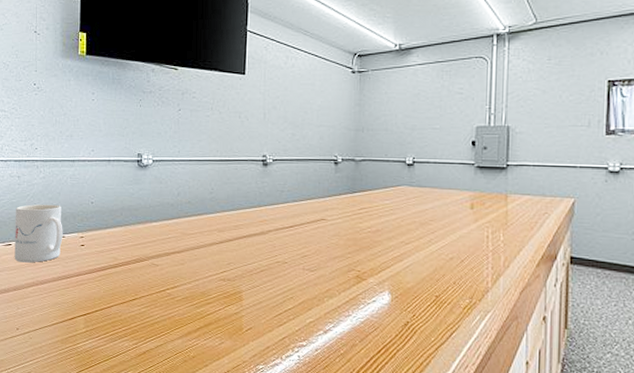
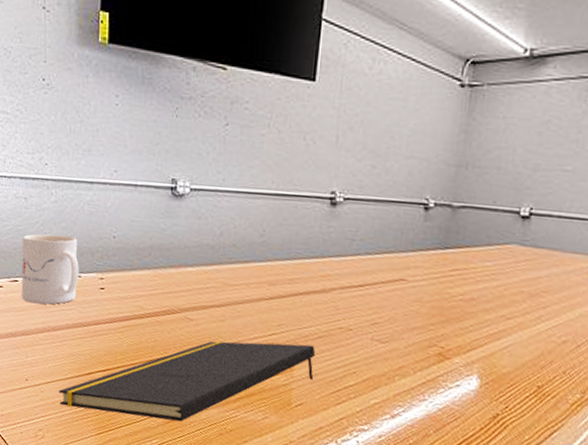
notepad: none [45,278,259,354] -> present [58,341,315,422]

